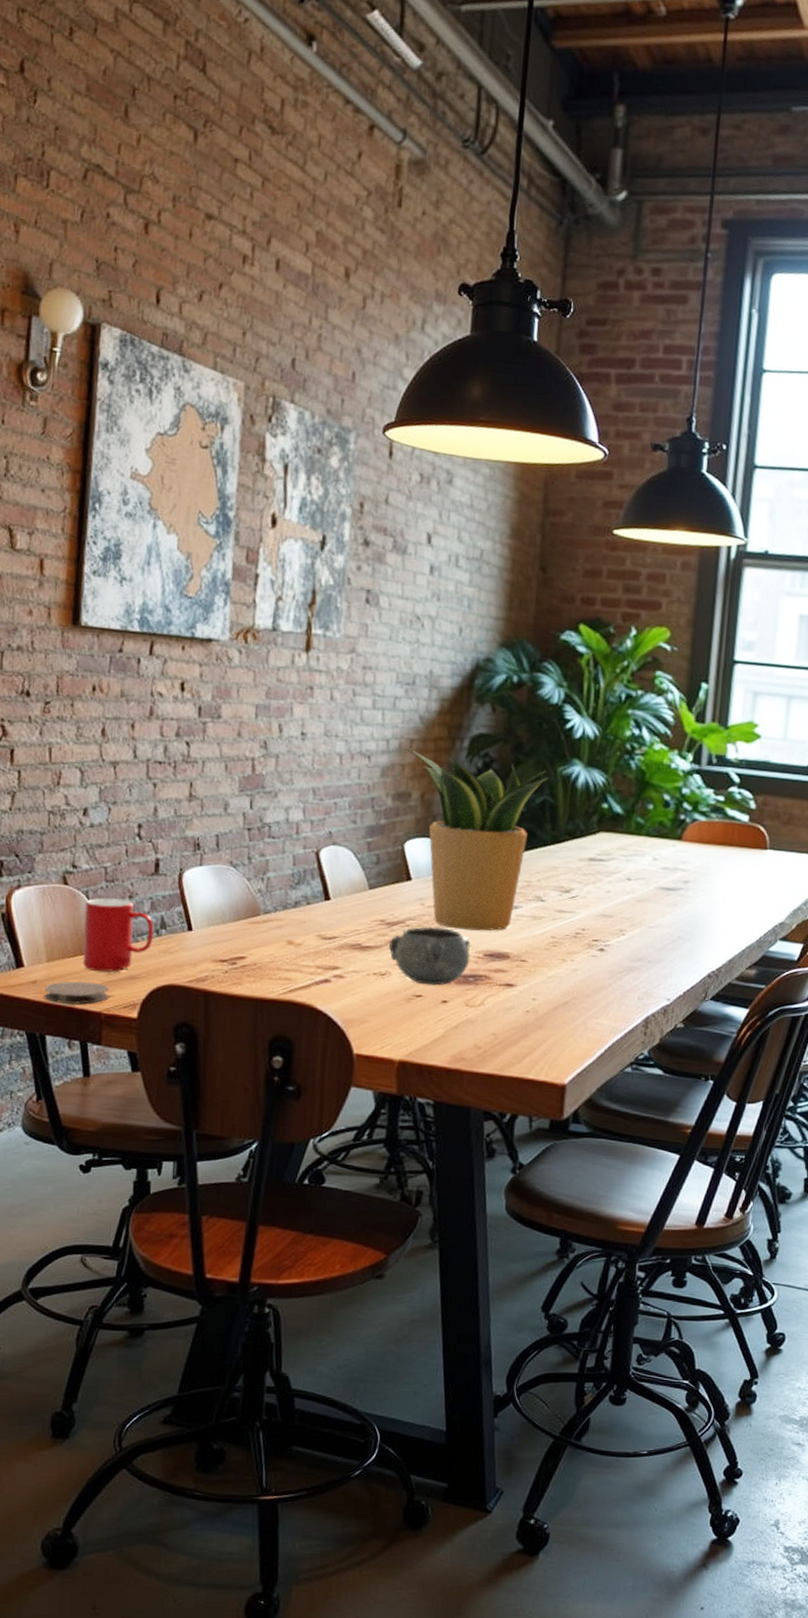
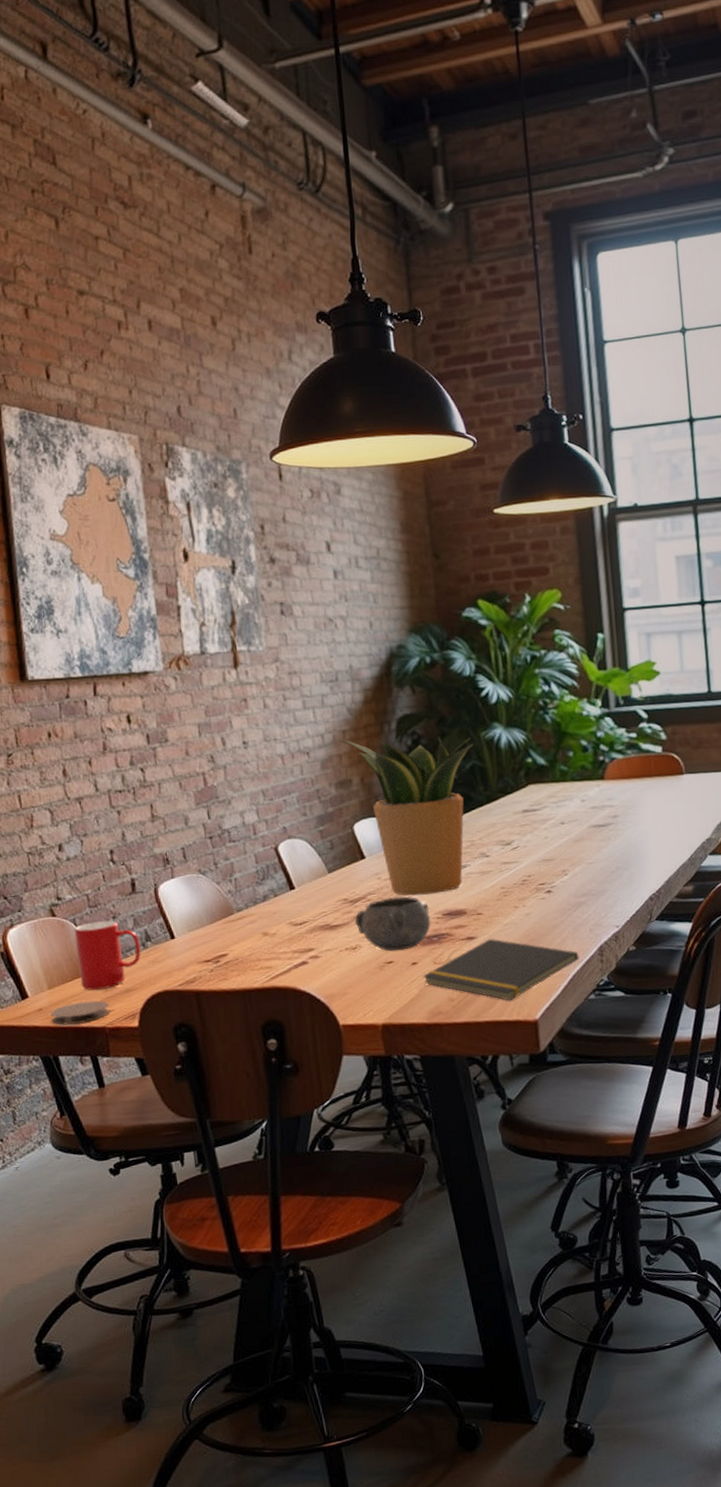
notepad: none [450,989,623,1059] -> present [422,938,580,1001]

